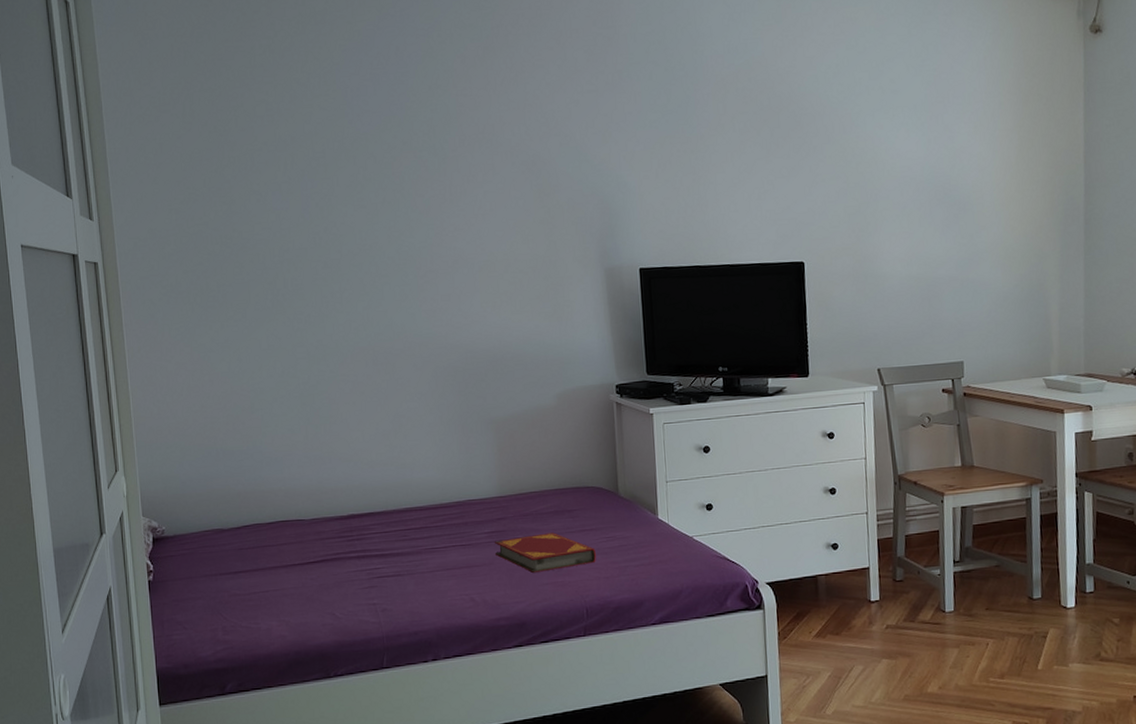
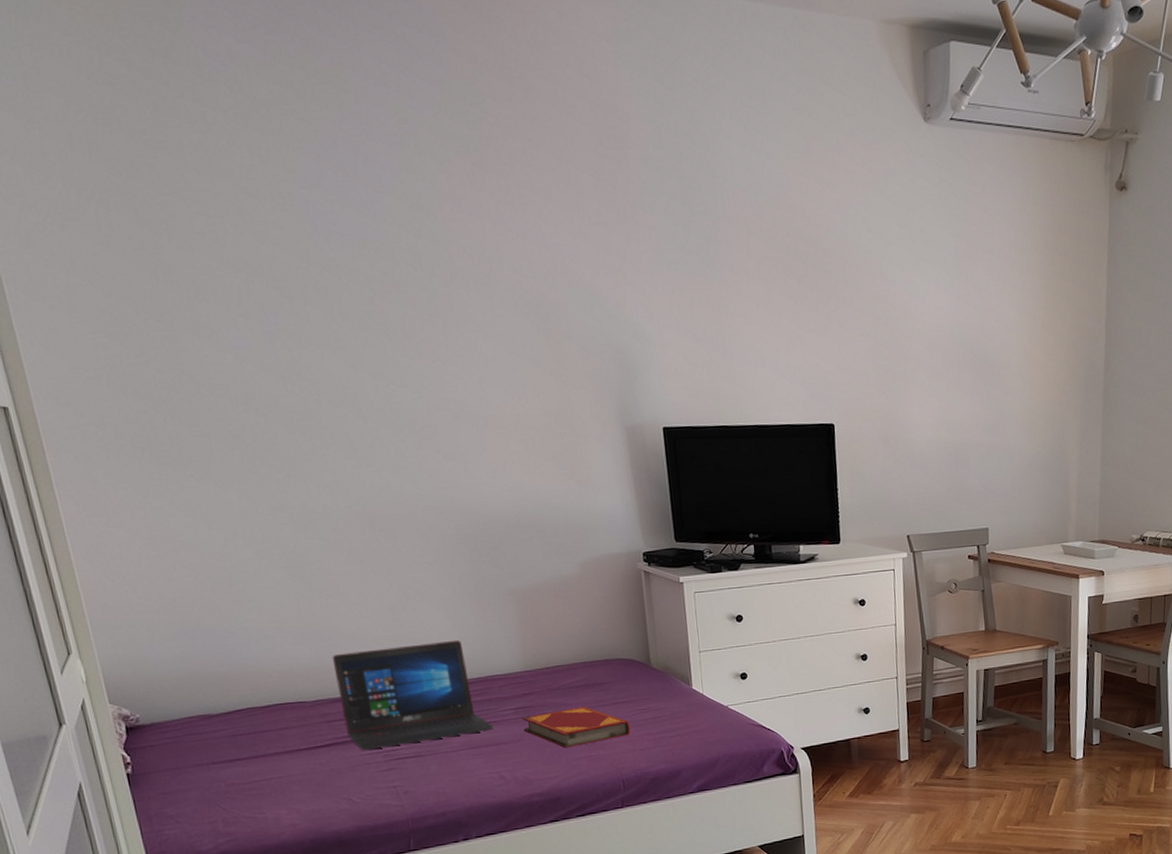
laptop: none [330,465,469,567] -> present [332,639,495,750]

